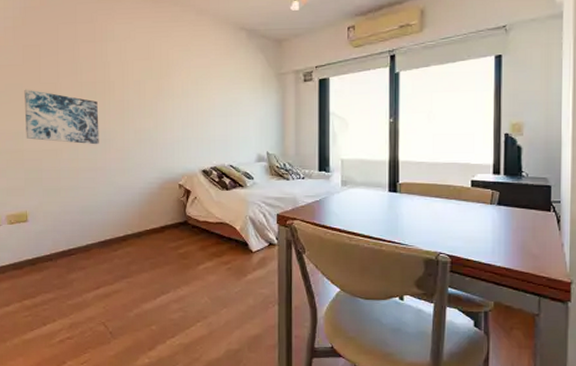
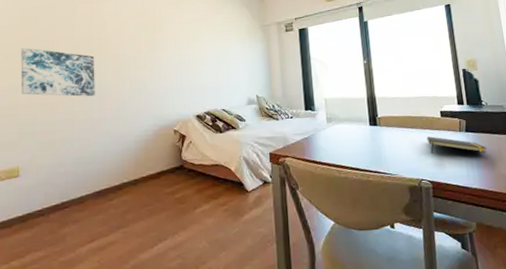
notepad: none [452,207,520,229] -> present [427,136,487,154]

